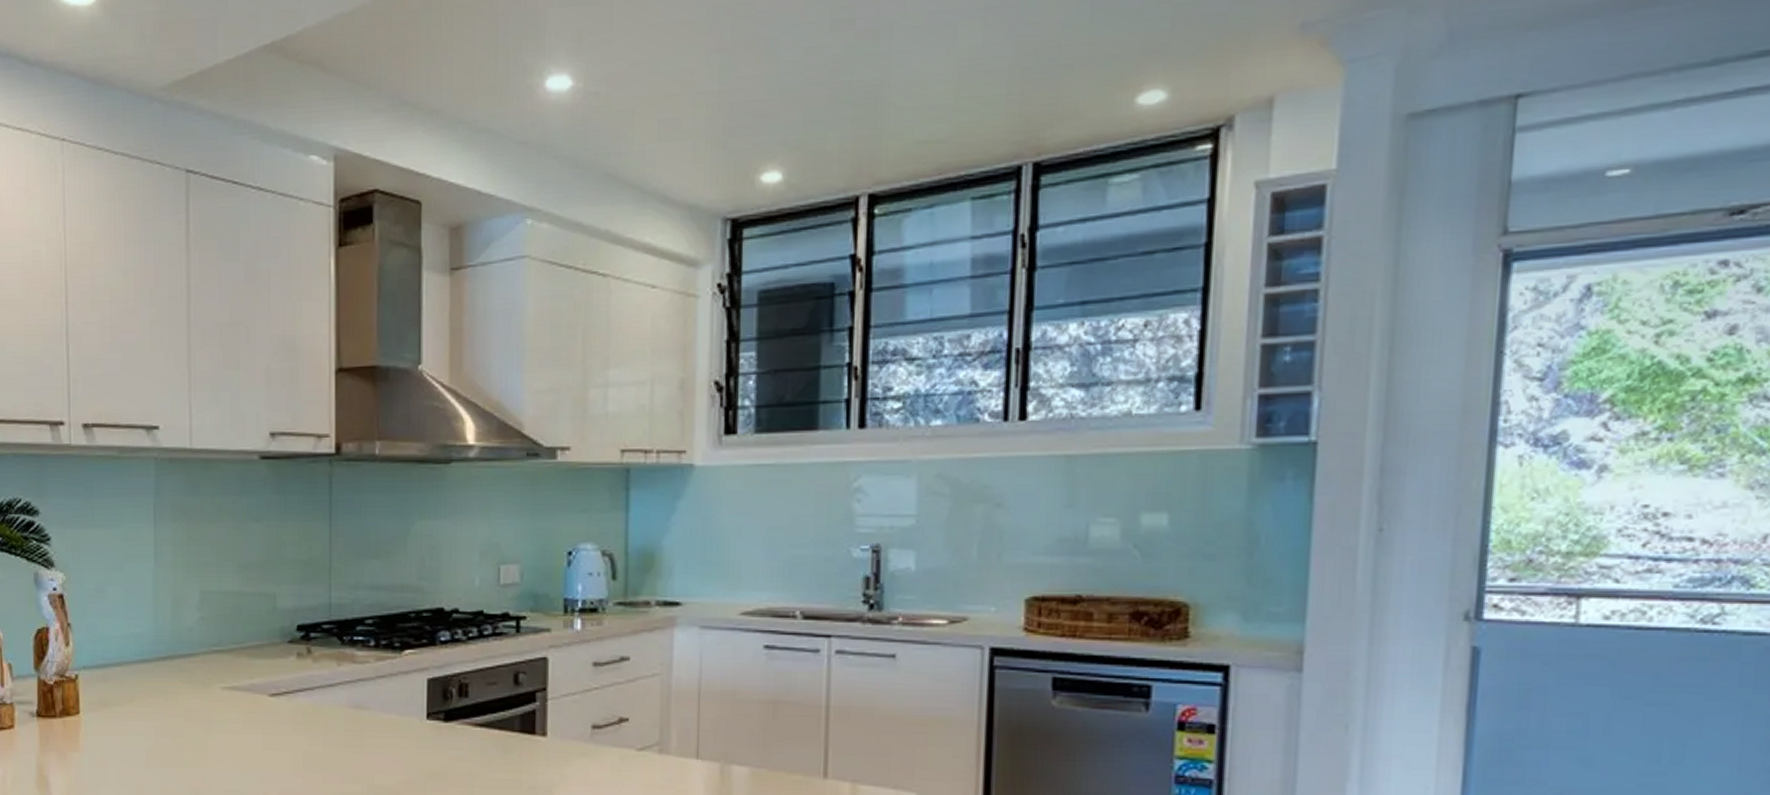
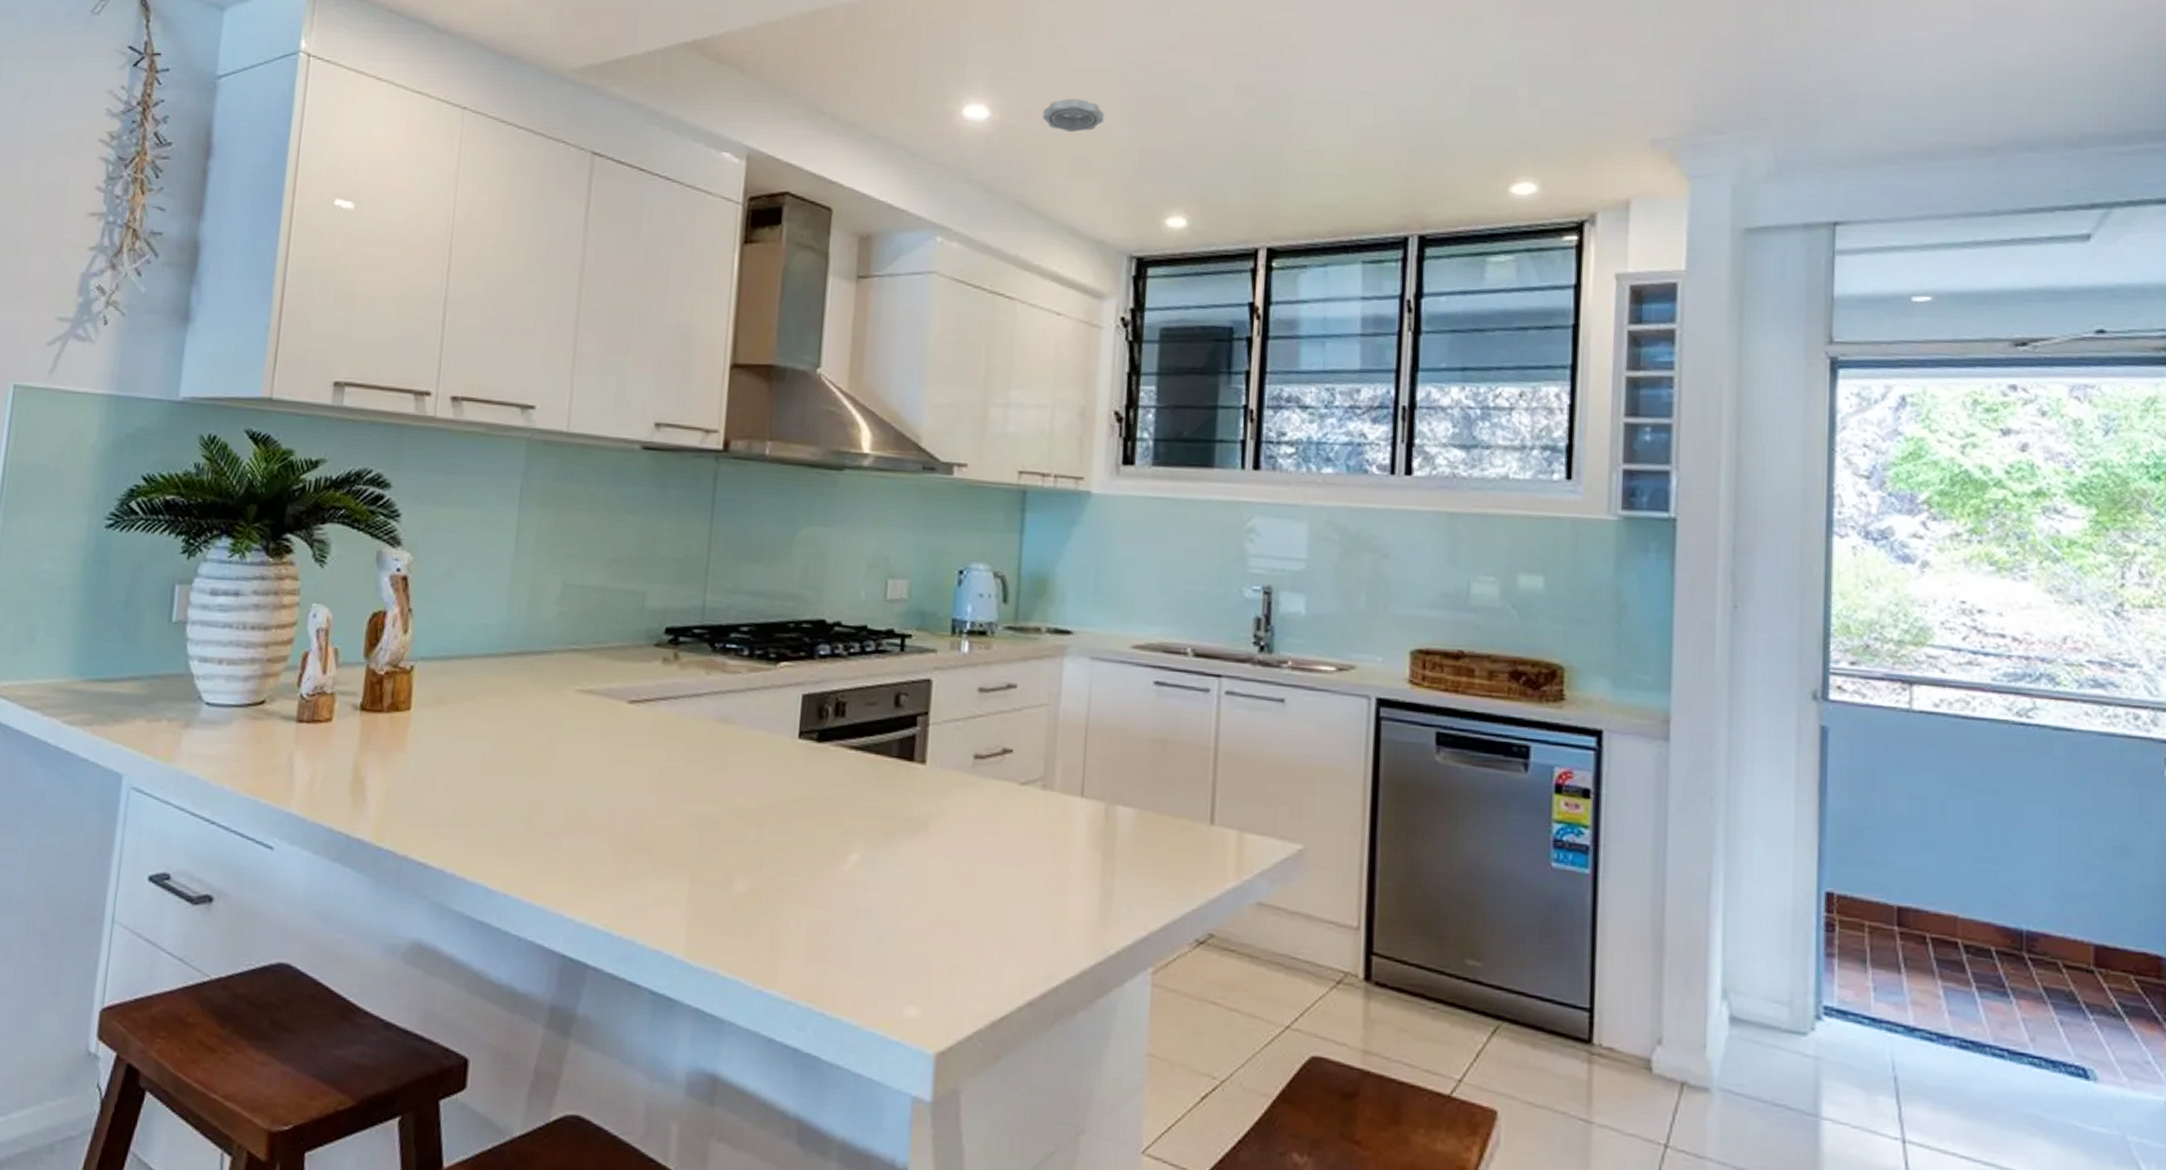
smoke detector: none [628,55,691,94] -> present [1042,98,1104,133]

